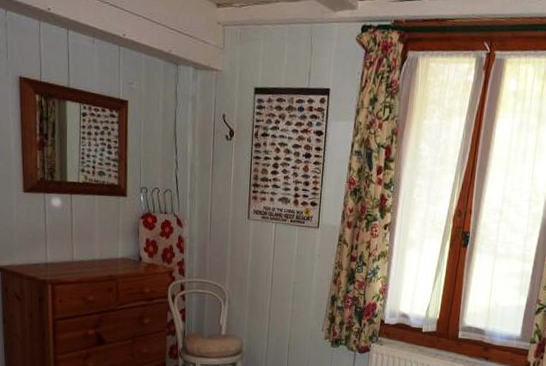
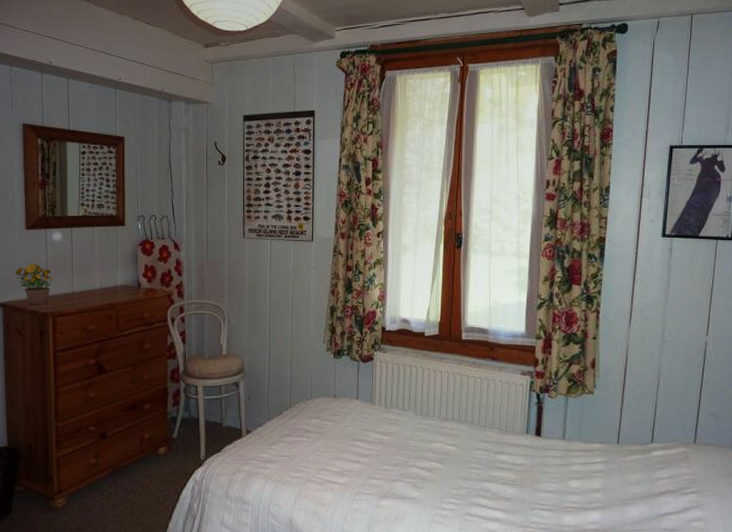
flowerpot: none [13,228,52,272] -> present [15,263,53,305]

